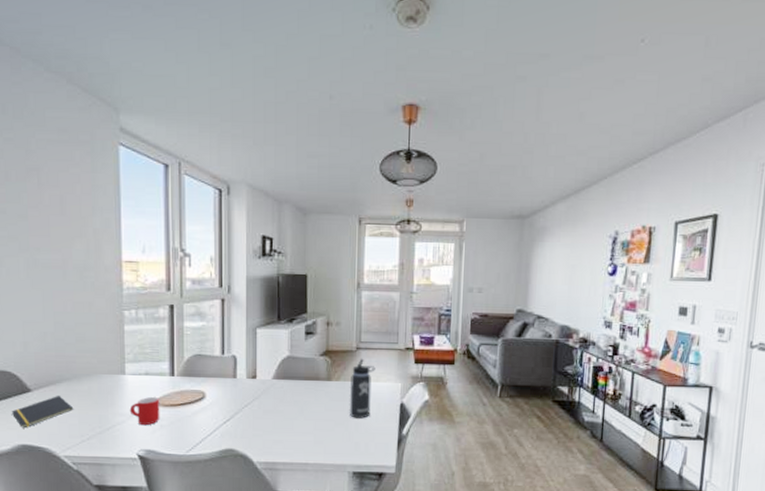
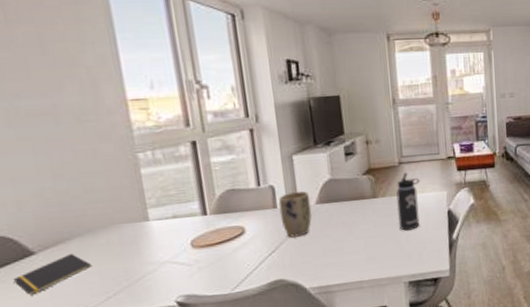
mug: present [129,396,160,426] -> none [159,239,197,271]
plant pot: none [238,364,268,410] -> present [278,191,312,238]

